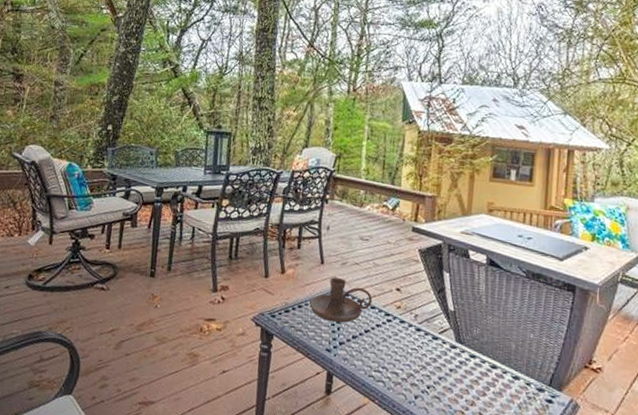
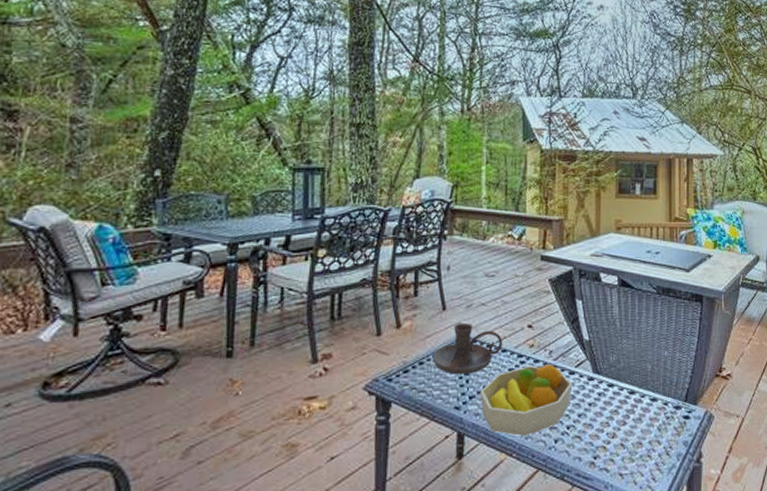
fruit bowl: none [349,324,436,388] -> present [479,363,573,437]

